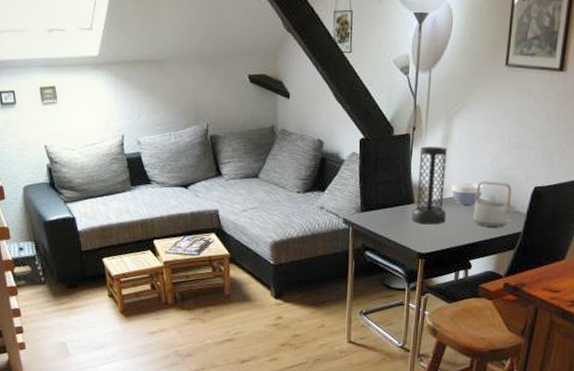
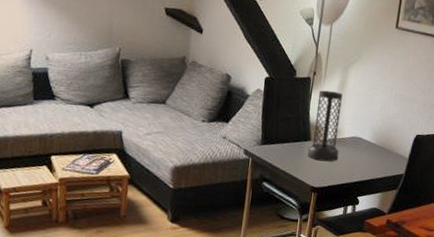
bowl: present [452,182,484,205] -> none [345,125,373,147]
teapot: present [473,181,517,228] -> none [362,126,401,168]

